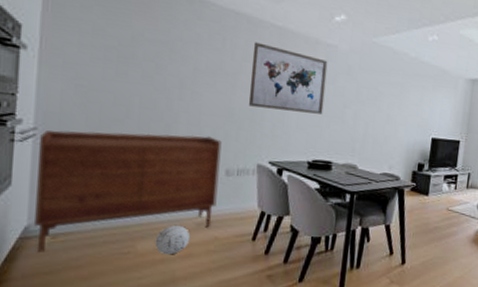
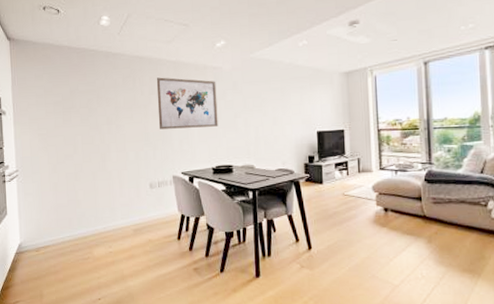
sideboard: present [34,130,222,252] -> none [21,158,146,263]
ball: present [155,226,190,255] -> none [106,233,130,257]

